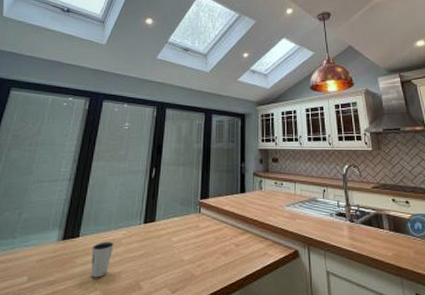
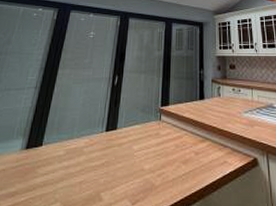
dixie cup: present [91,241,114,278] -> none [52,150,76,189]

